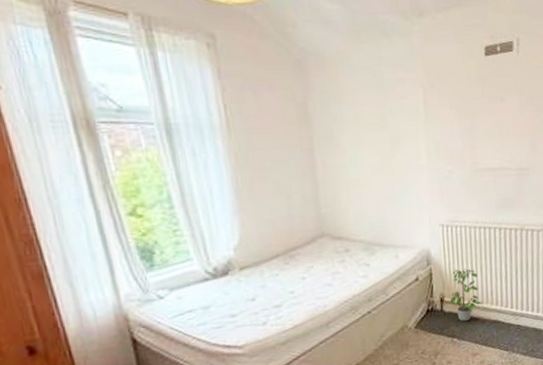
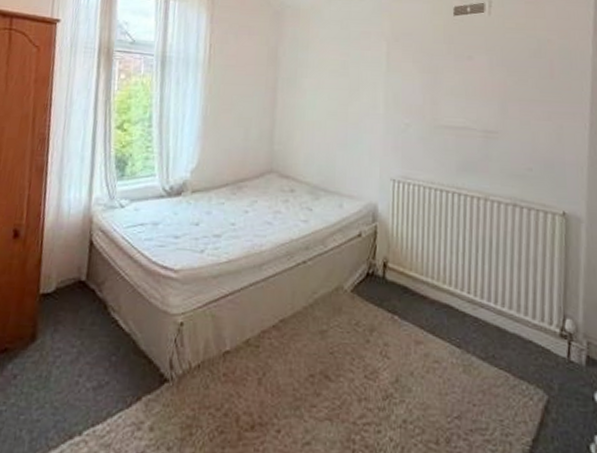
potted plant: present [449,267,483,322] -> none [394,232,433,298]

